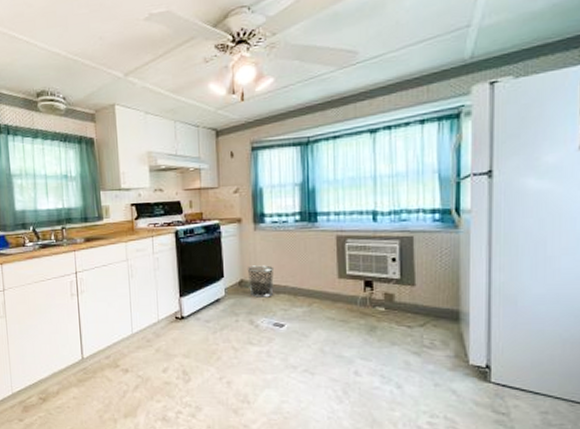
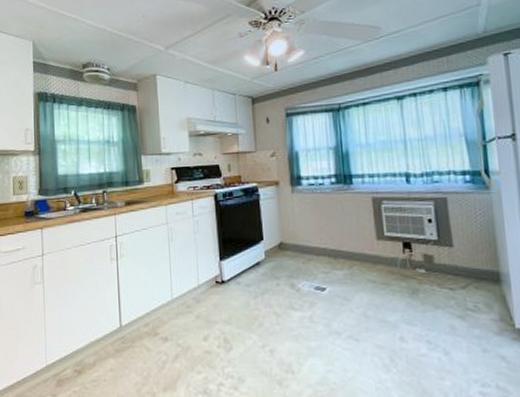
waste bin: present [247,265,275,298] -> none [286,227,313,260]

